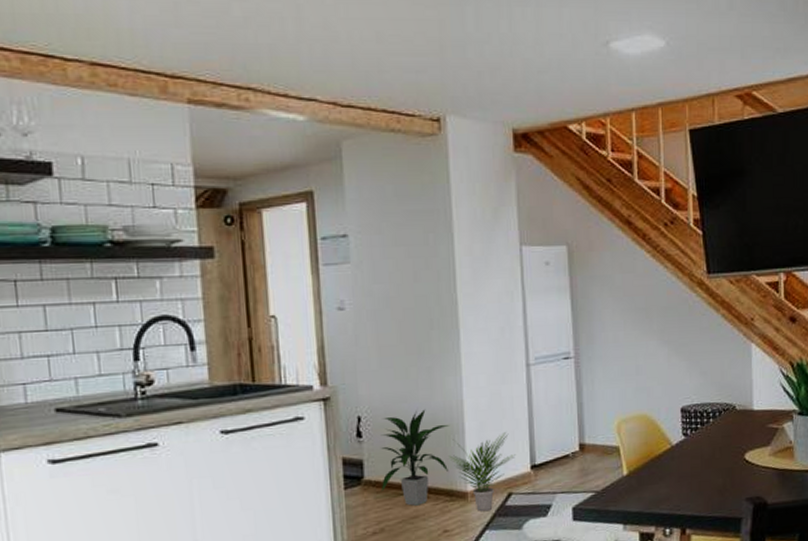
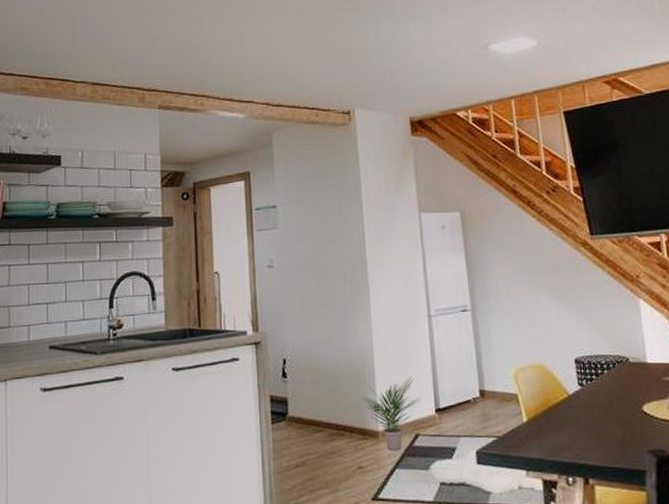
indoor plant: present [380,409,449,506] -> none [302,354,361,442]

